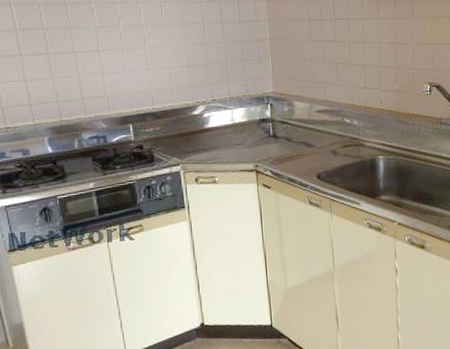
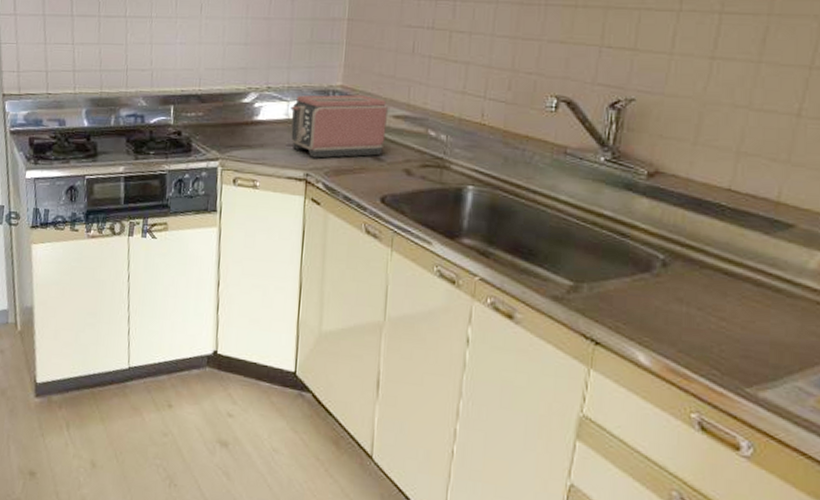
toaster: none [234,97,313,152] -> present [290,94,388,159]

